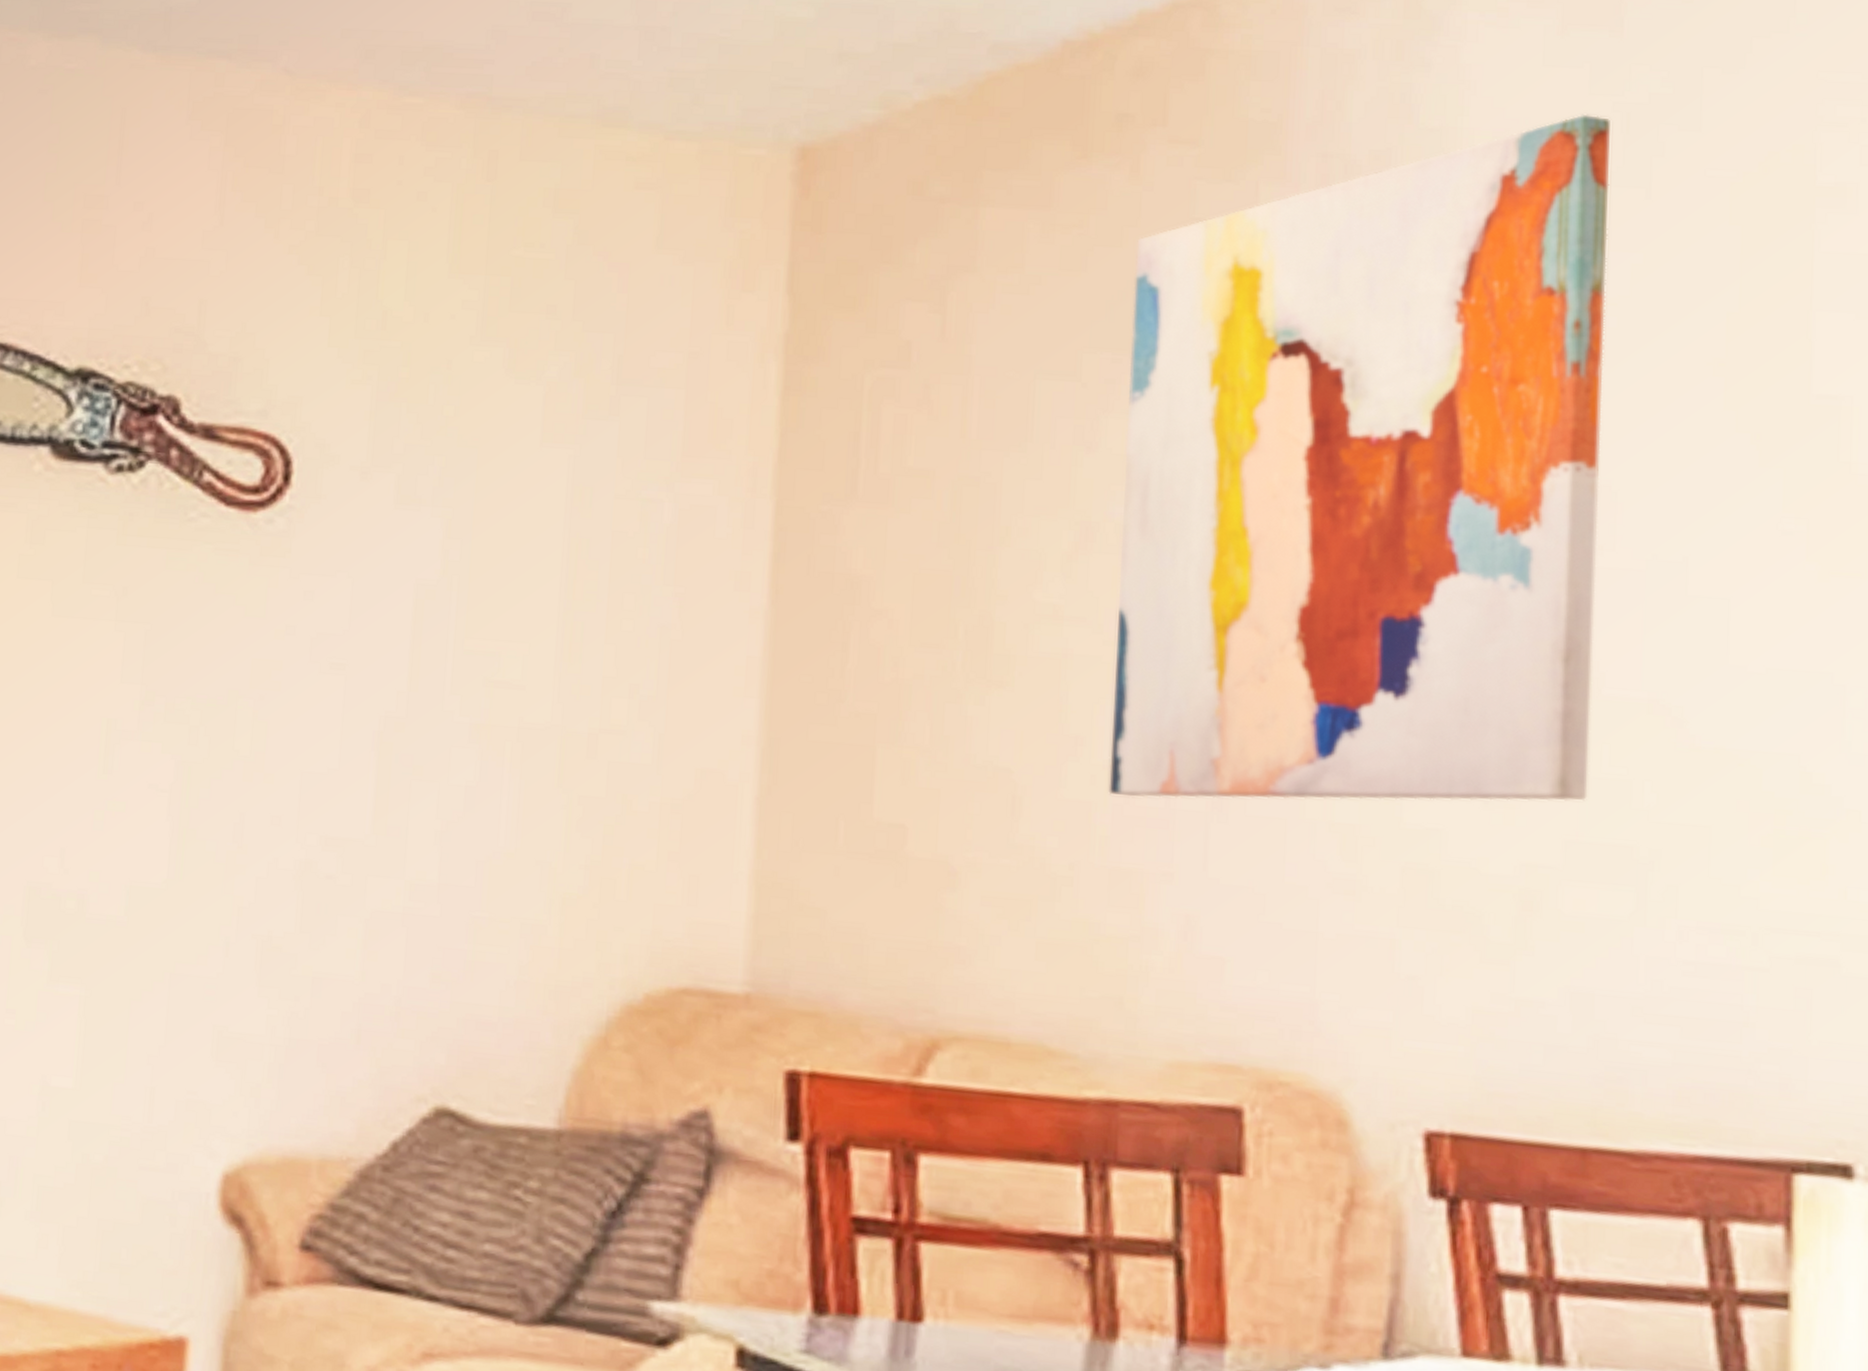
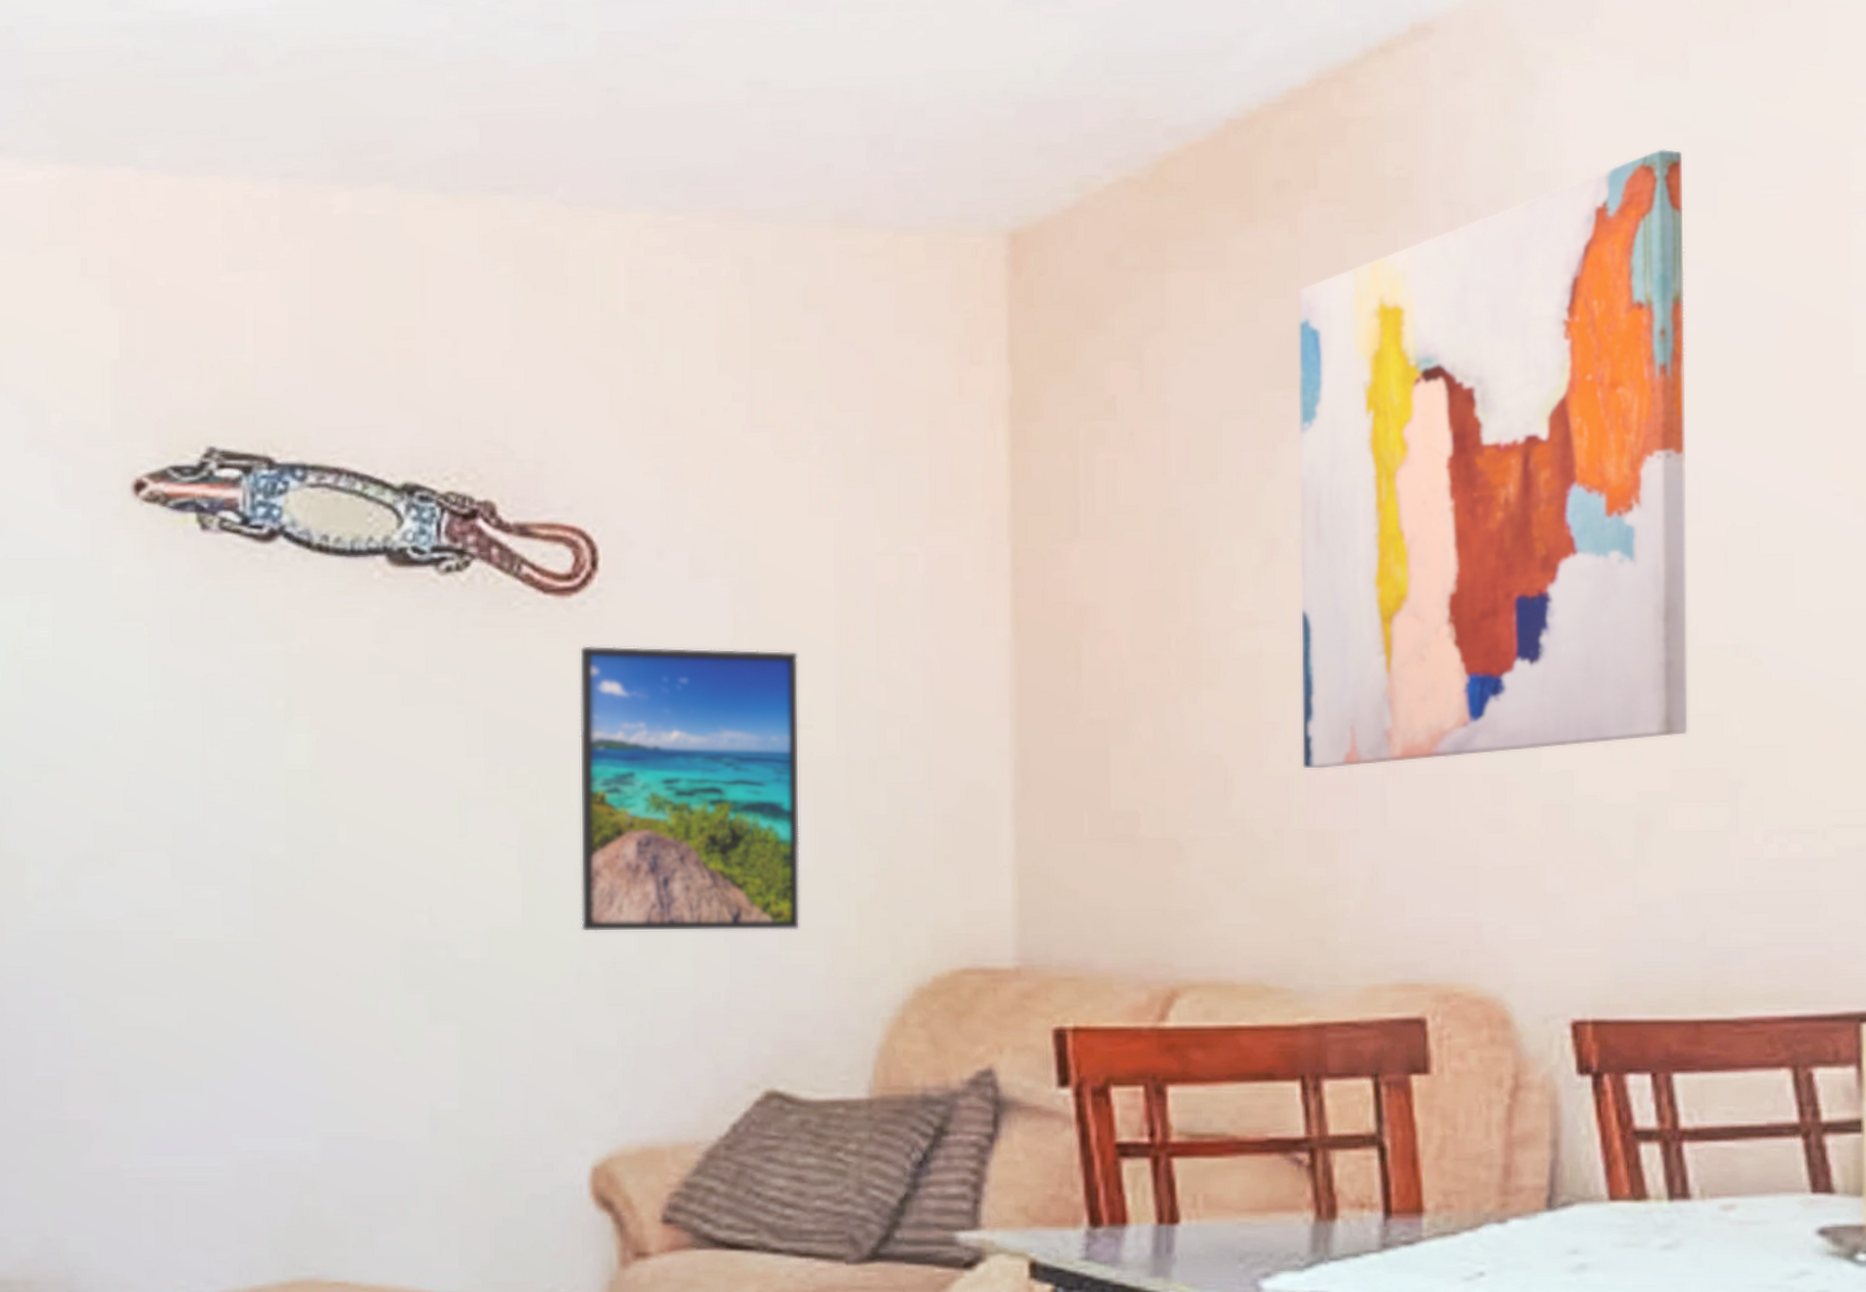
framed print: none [235,569,515,922] -> present [579,645,801,932]

